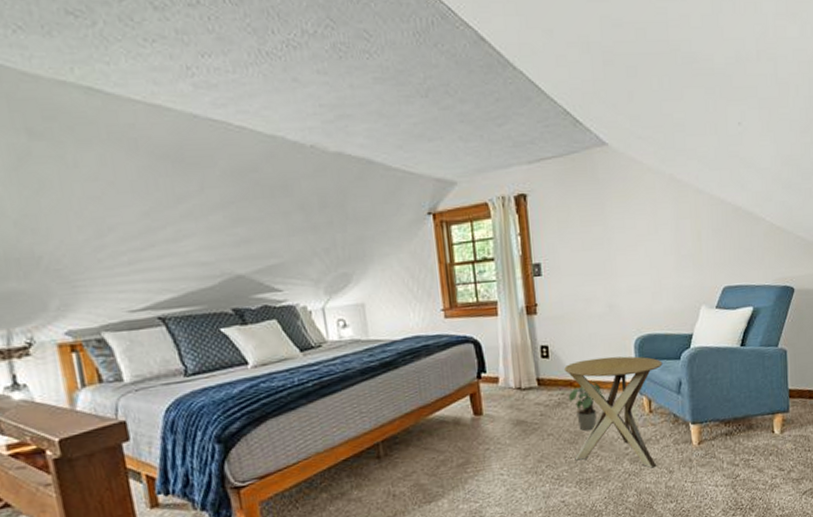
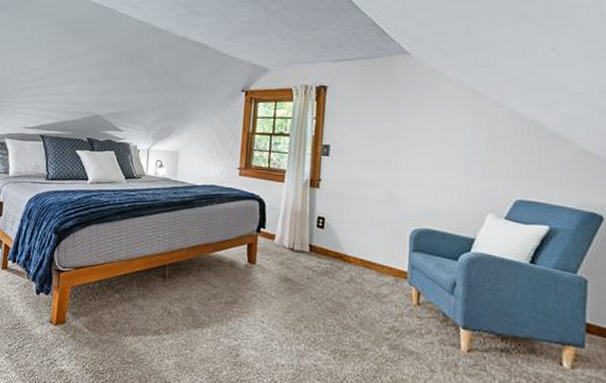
side table: present [564,356,663,468] -> none [333,238,438,361]
potted plant: present [568,381,604,431] -> none [336,260,372,306]

